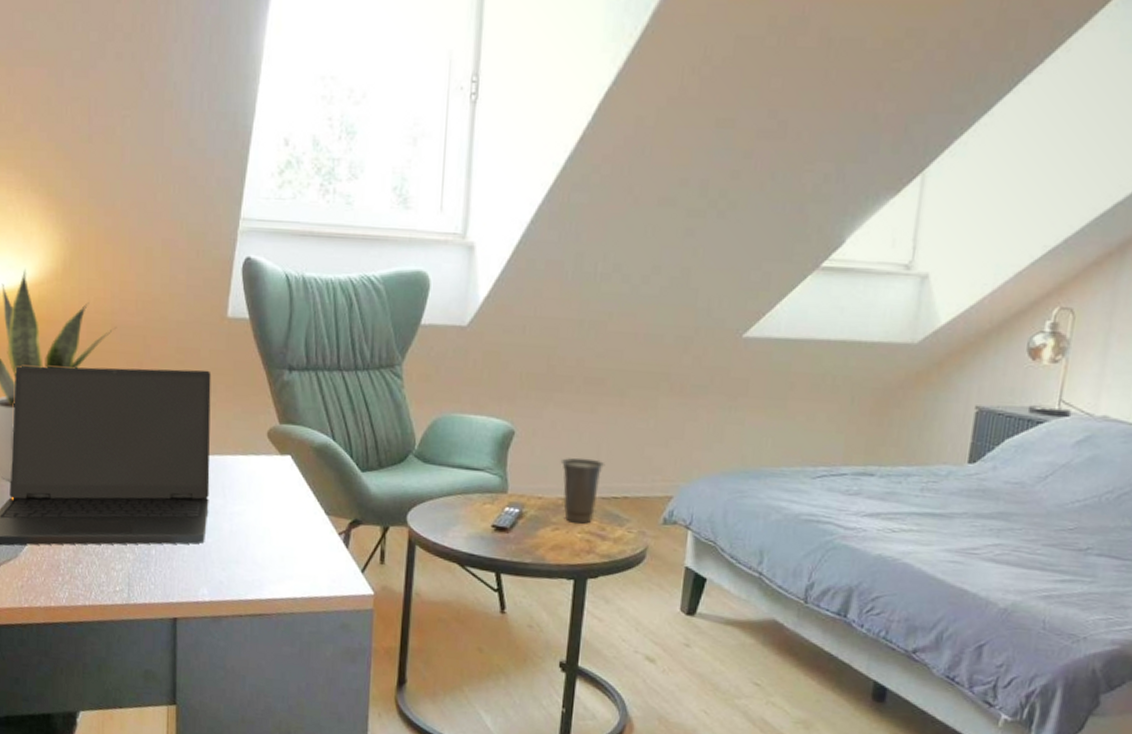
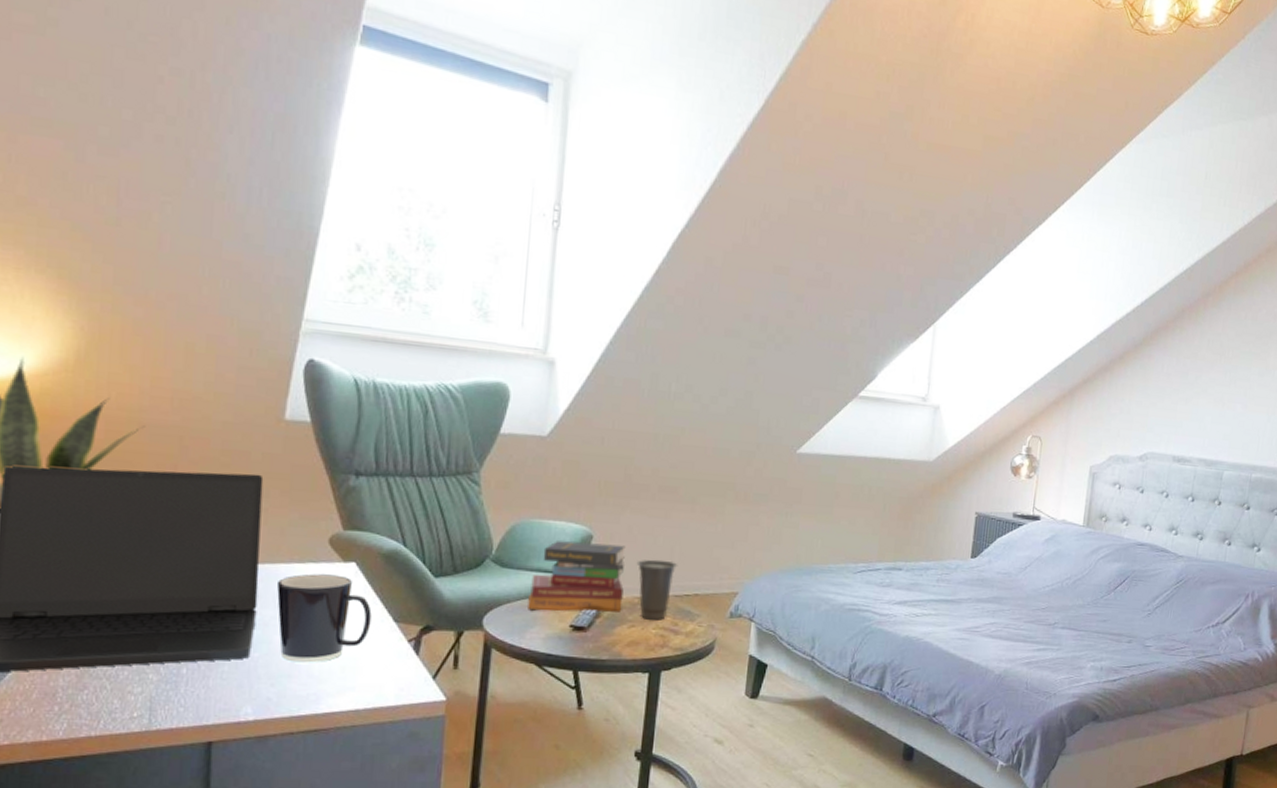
mug: none [225,465,306,551] -> present [277,573,372,663]
books: none [450,436,549,514] -> present [528,541,626,613]

